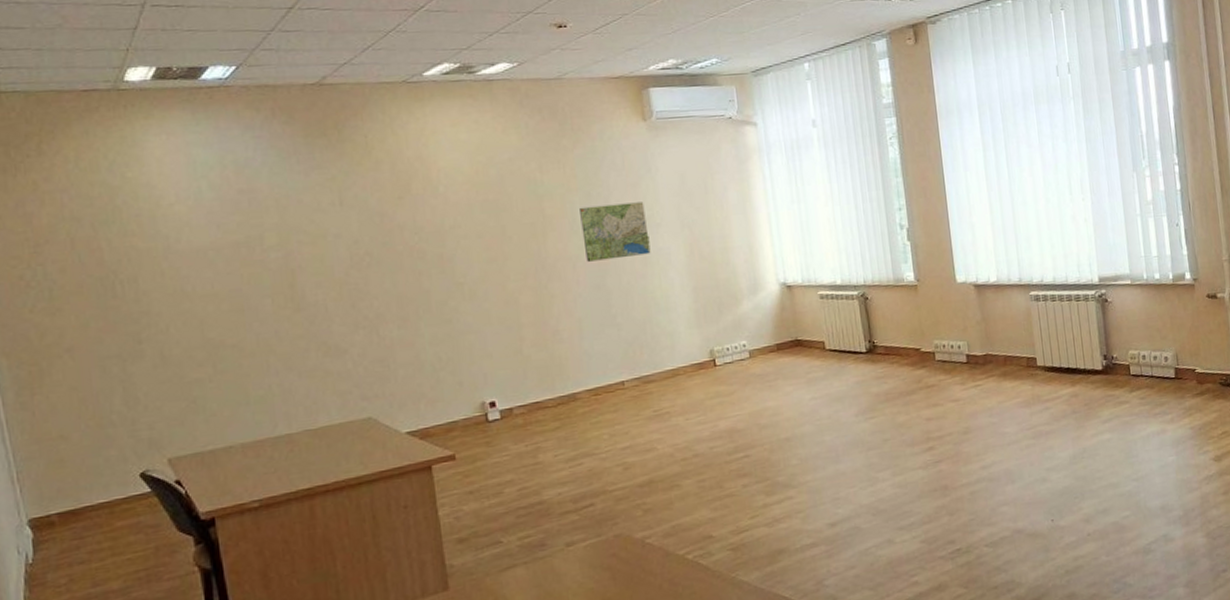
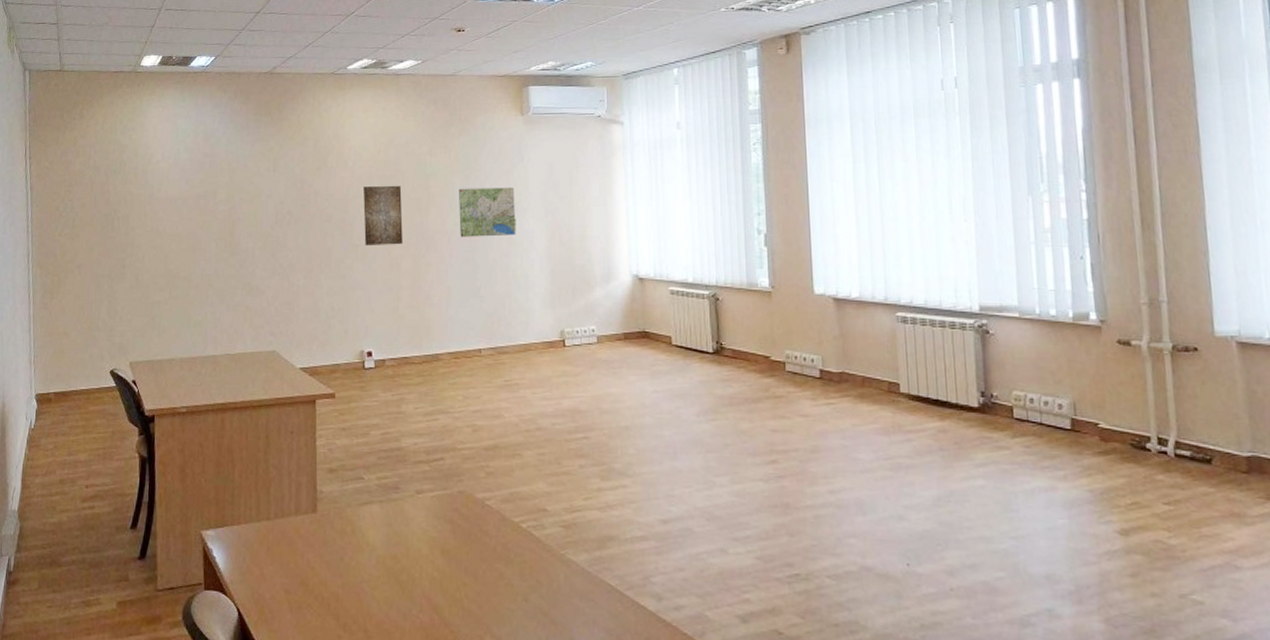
wall art: none [462,209,518,284] -> present [363,185,403,247]

